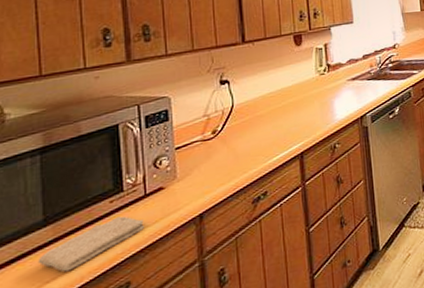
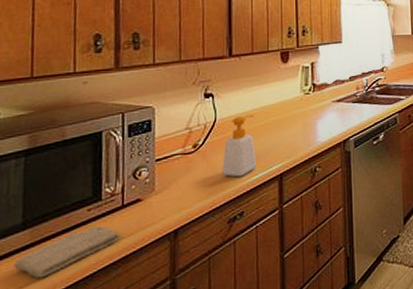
soap bottle: none [243,97,277,159] -> present [222,114,257,177]

